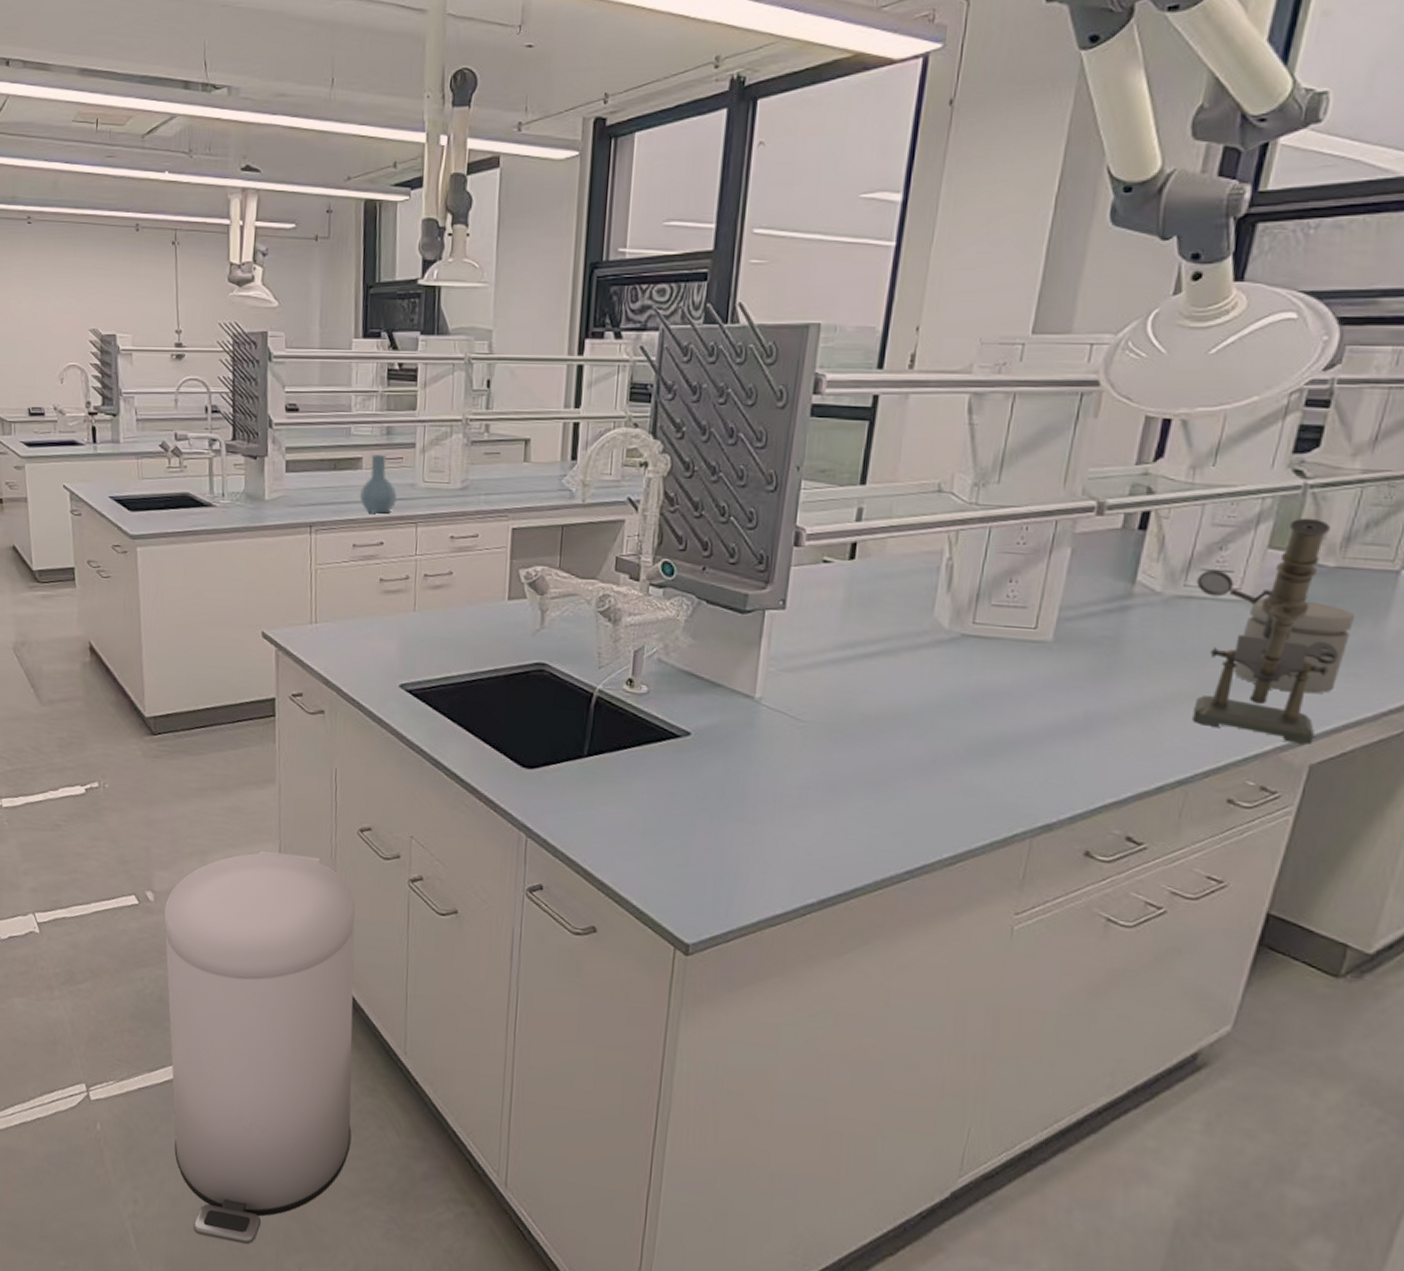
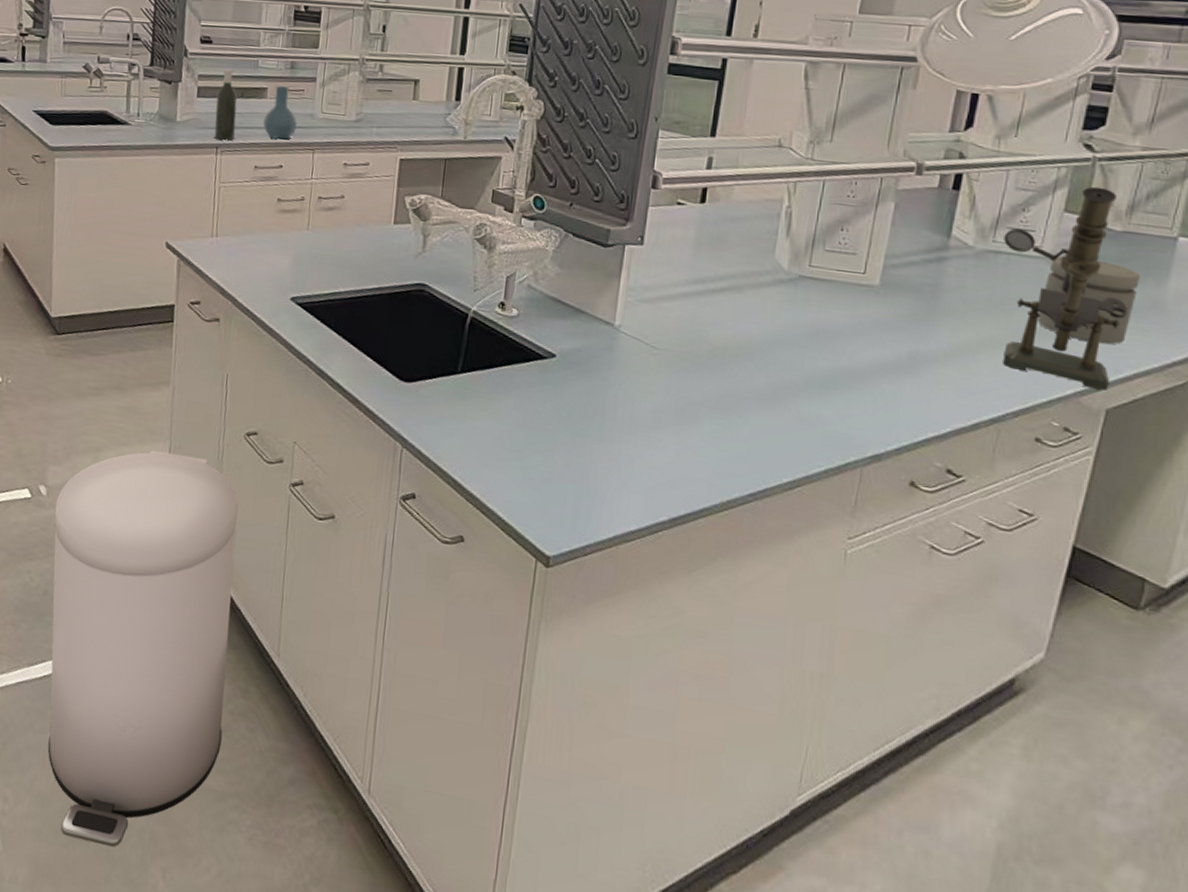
bottle: none [306,438,330,519] -> present [214,68,238,141]

